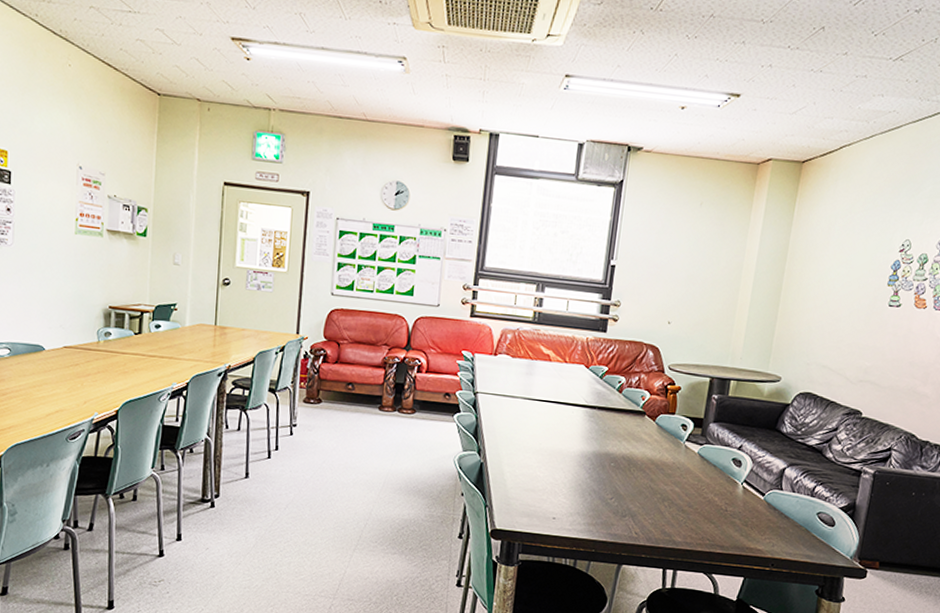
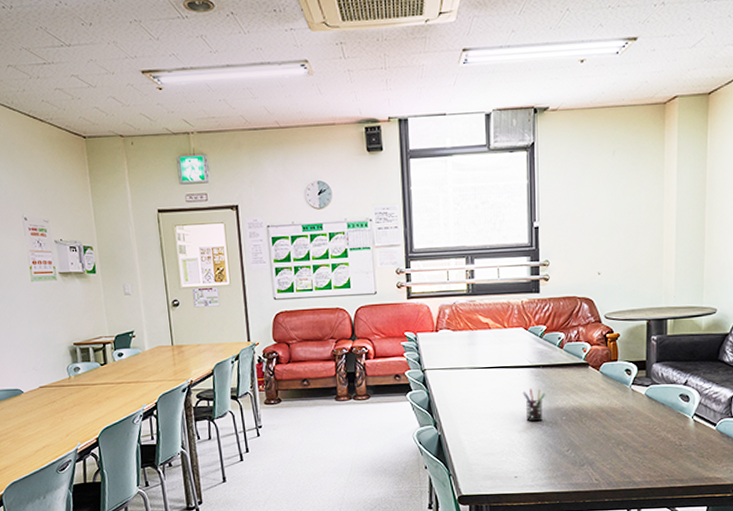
pen holder: none [573,429,597,464] -> present [522,388,546,422]

